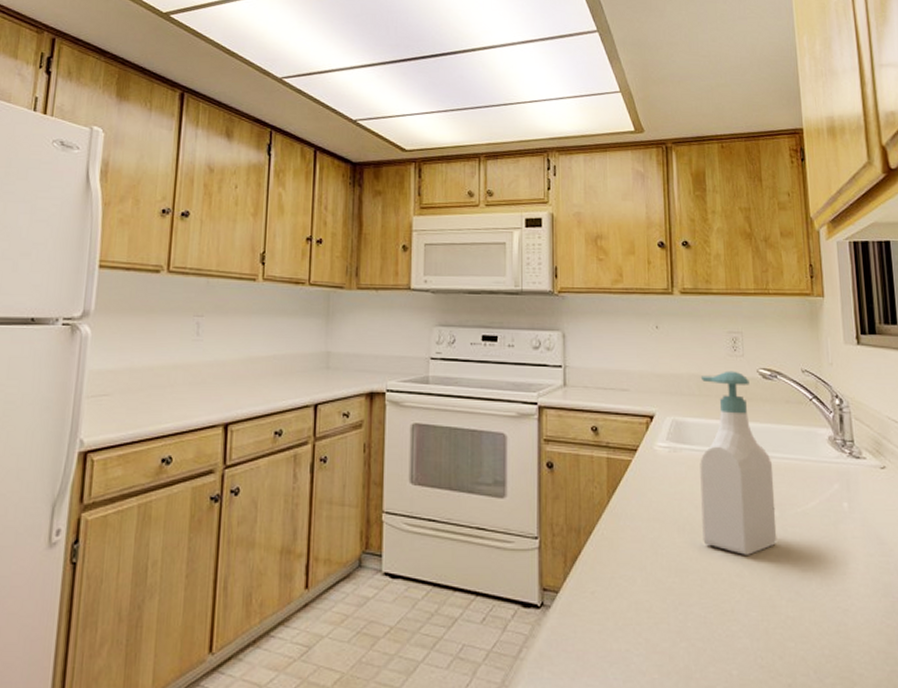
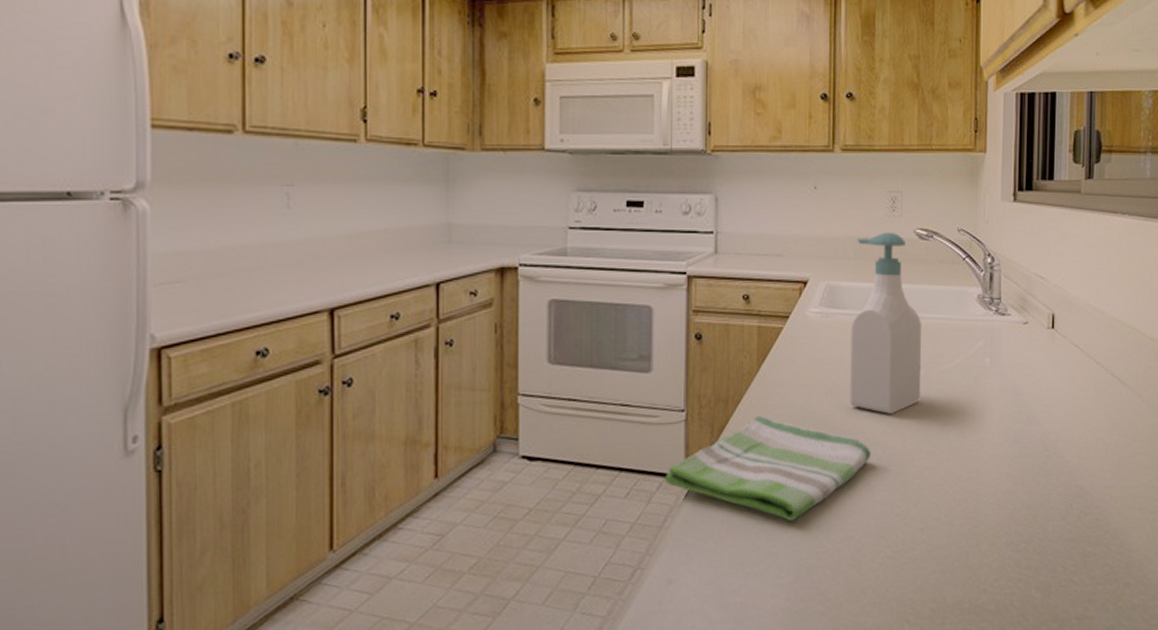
dish towel: none [519,548,728,663] -> present [665,415,871,521]

